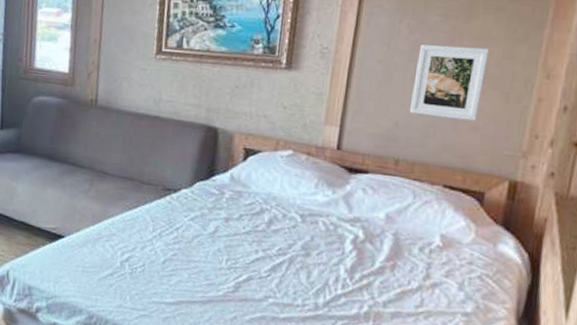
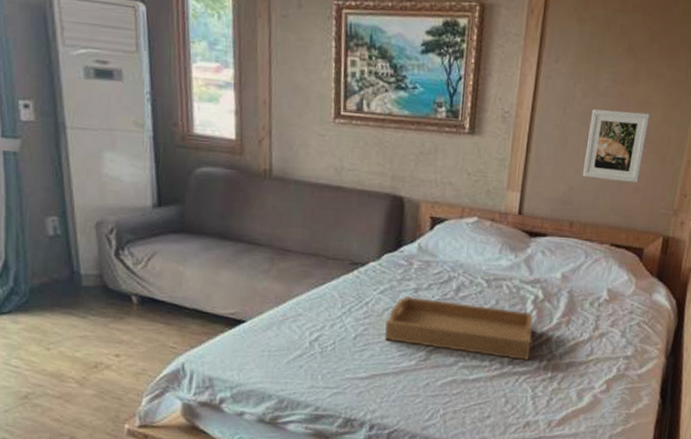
serving tray: none [193,225,352,305] -> present [385,296,533,360]

